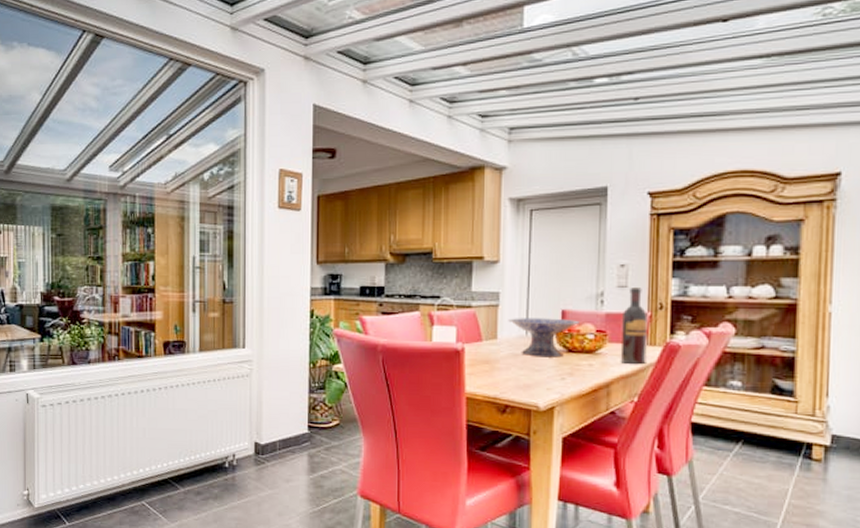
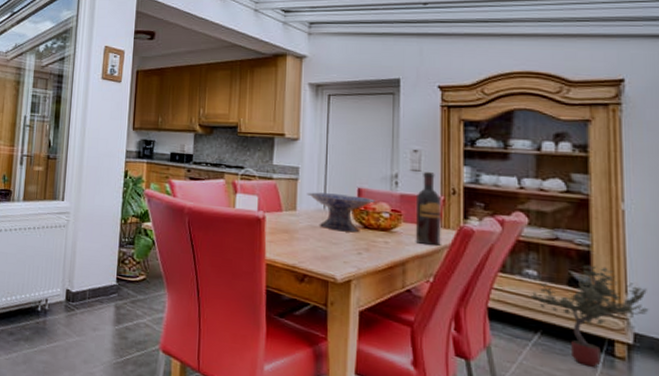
potted tree: none [734,371,848,471] -> present [530,265,649,367]

